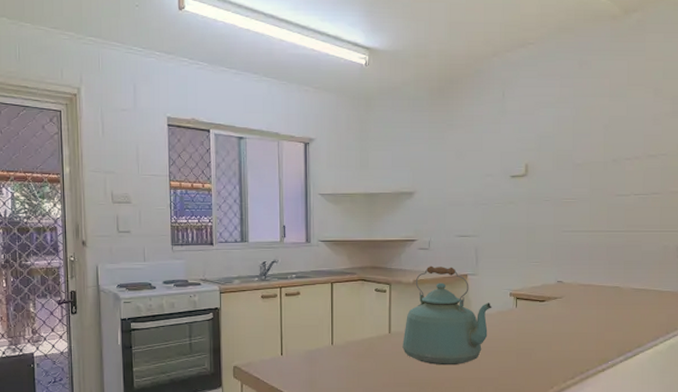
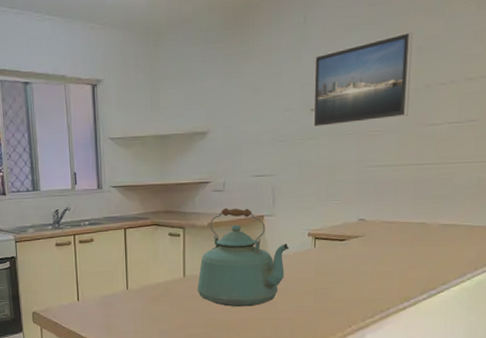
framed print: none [513,111,600,193] -> present [313,31,413,128]

